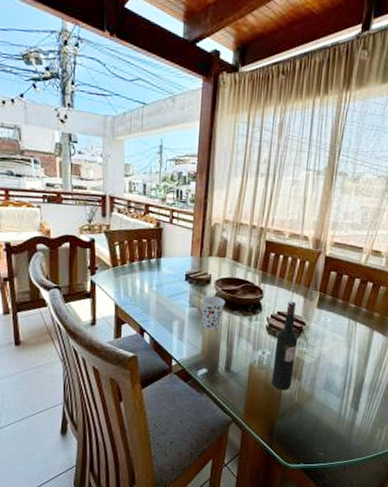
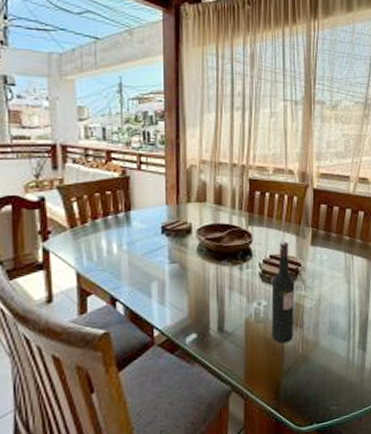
cup: present [200,296,225,330] -> none [182,247,210,287]

